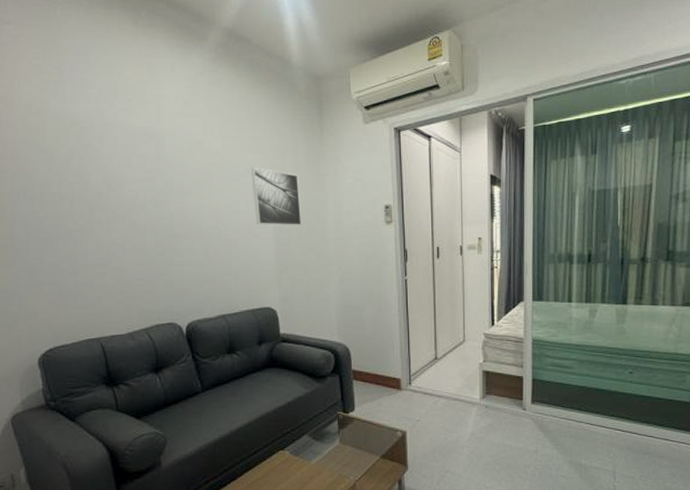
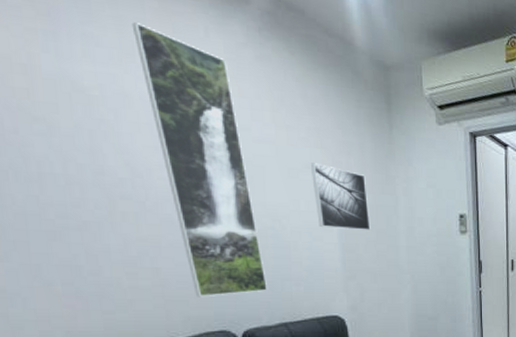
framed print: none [117,66,210,293] -> present [131,22,267,297]

